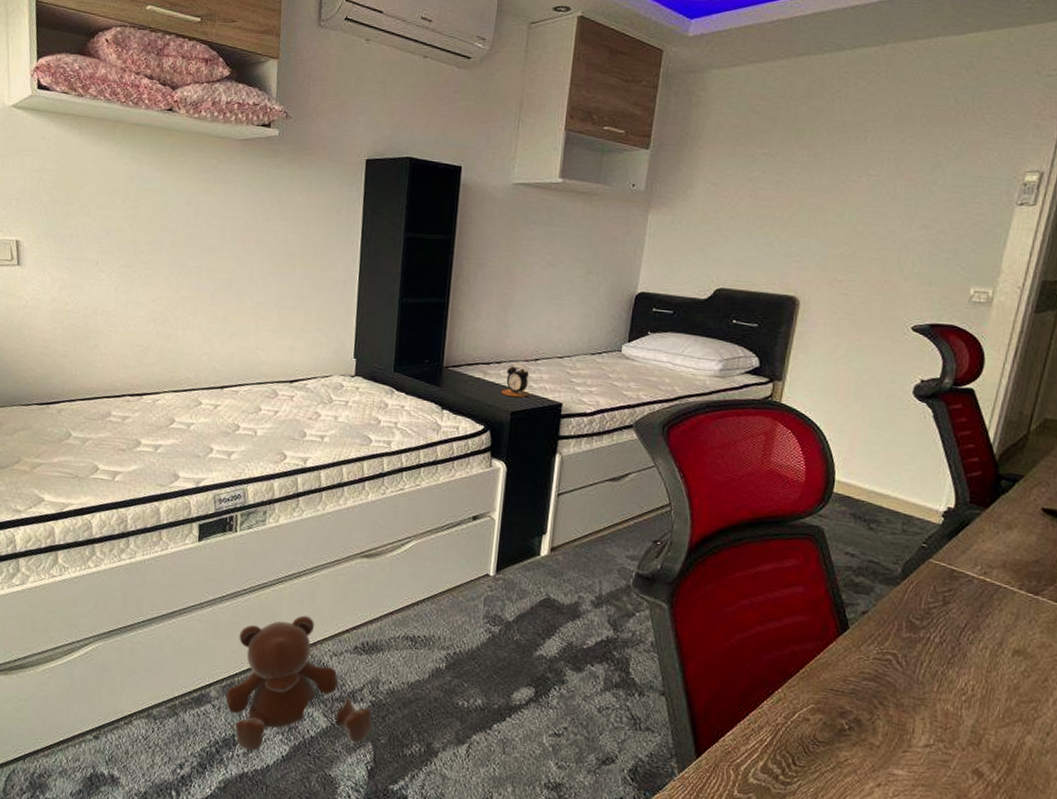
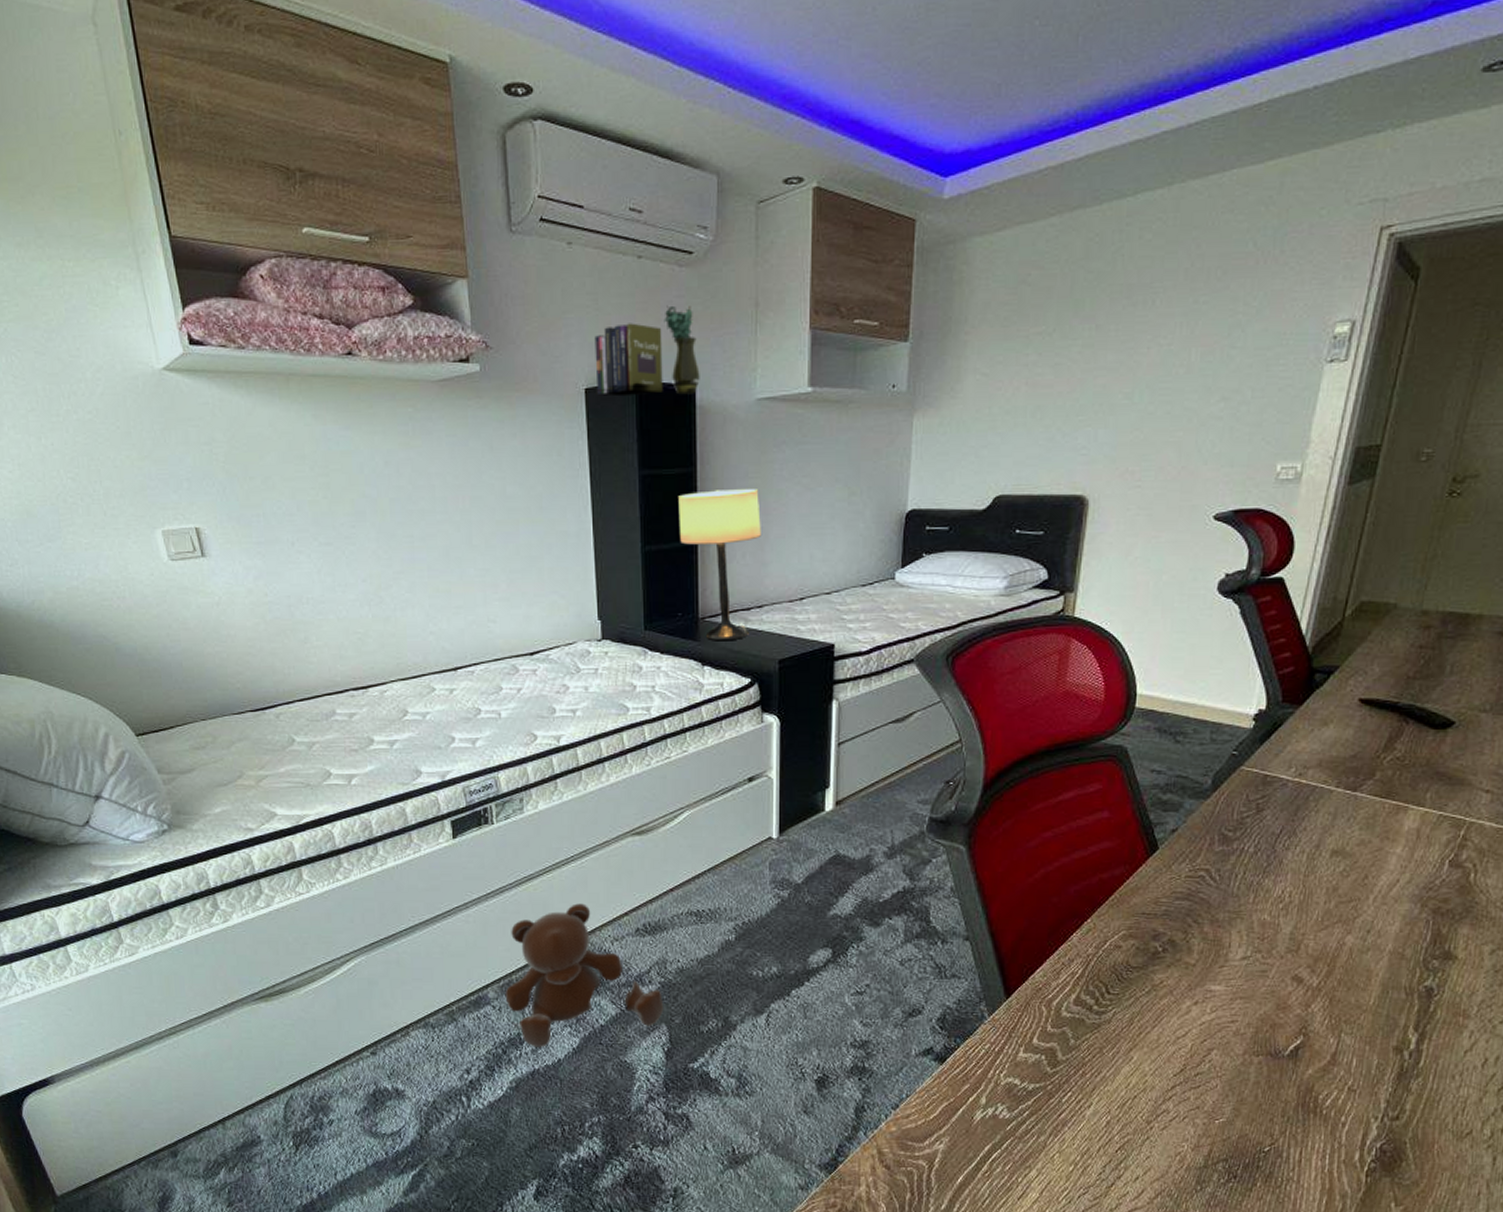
books: none [376,109,438,170] -> present [594,323,663,397]
table lamp: none [434,256,507,390] -> present [678,489,762,641]
vase: none [440,98,467,174] -> present [664,305,700,395]
alarm clock: present [501,365,530,398] -> none [766,607,798,644]

